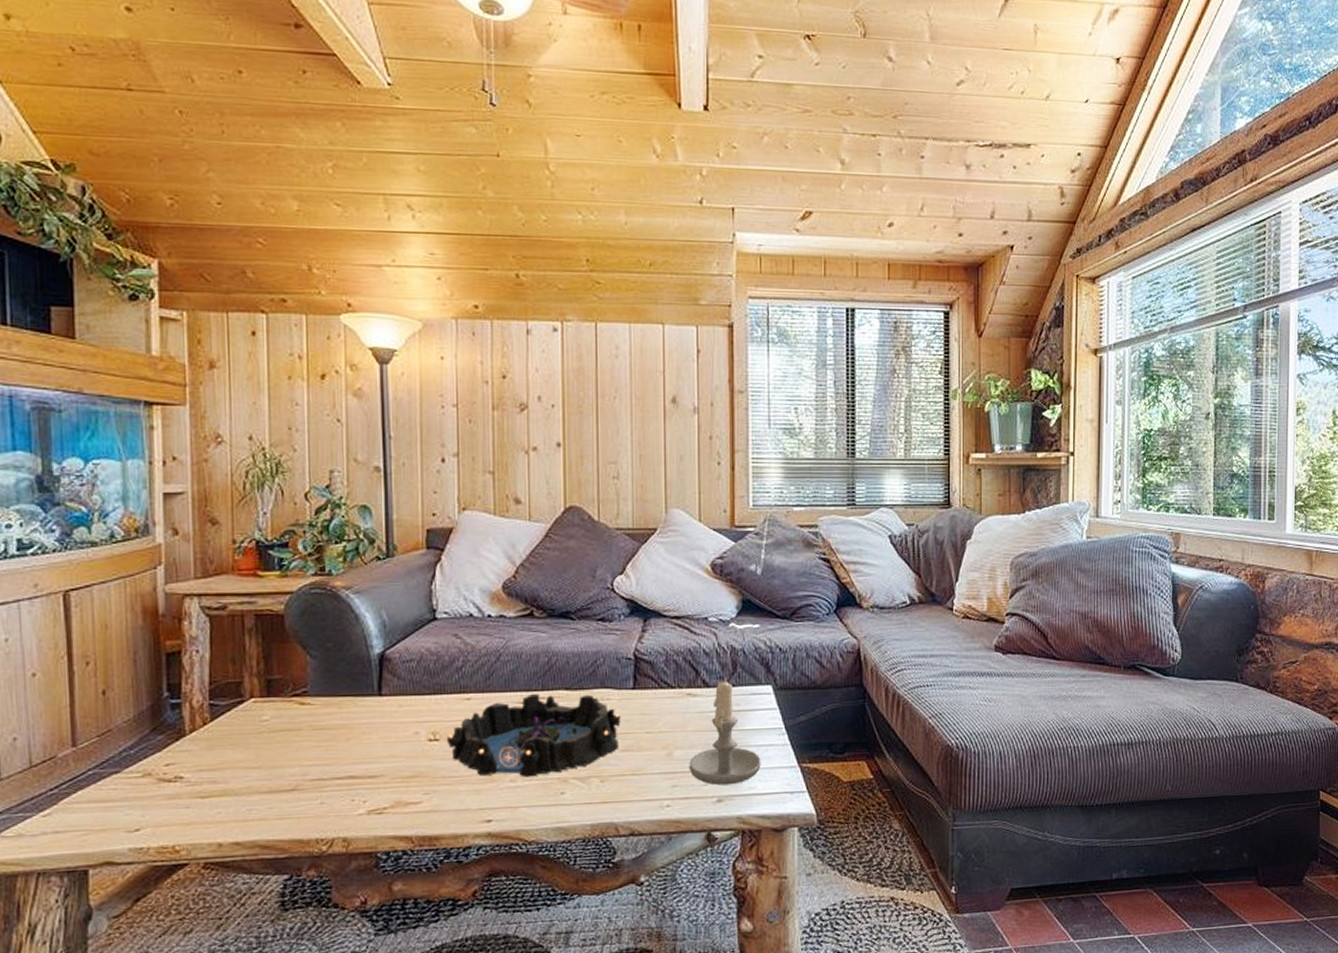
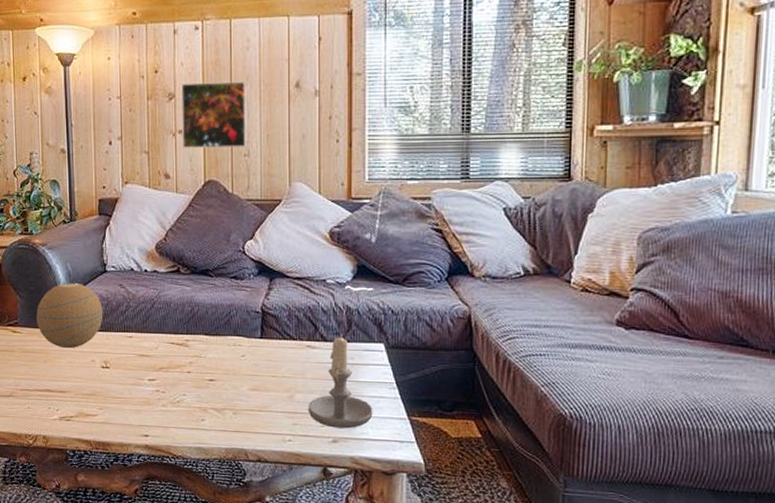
decorative orb: none [335,634,432,720] -> present [36,282,104,349]
decorative bowl: present [446,693,621,778] -> none [114,336,251,404]
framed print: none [536,392,616,470] -> present [181,81,247,149]

